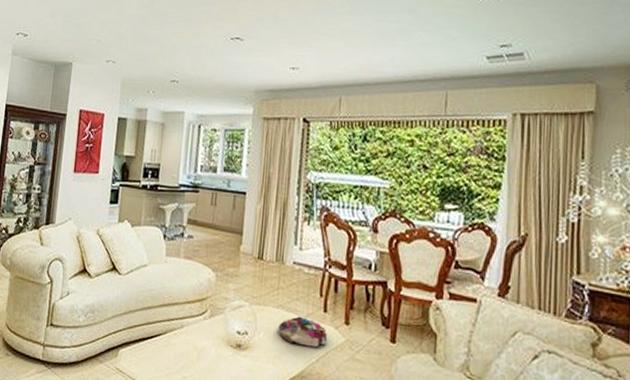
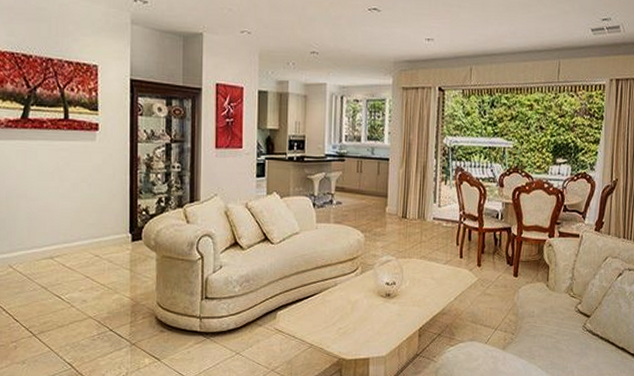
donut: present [277,316,328,348] -> none [421,264,464,288]

